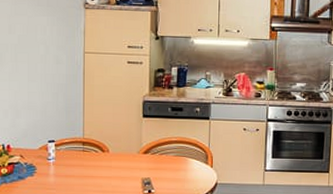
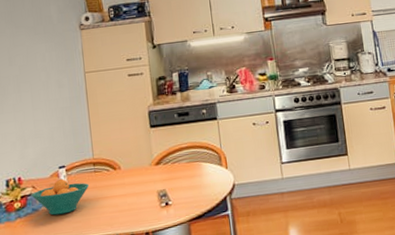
fruit bowl: none [19,152,76,186] -> present [32,178,89,216]

